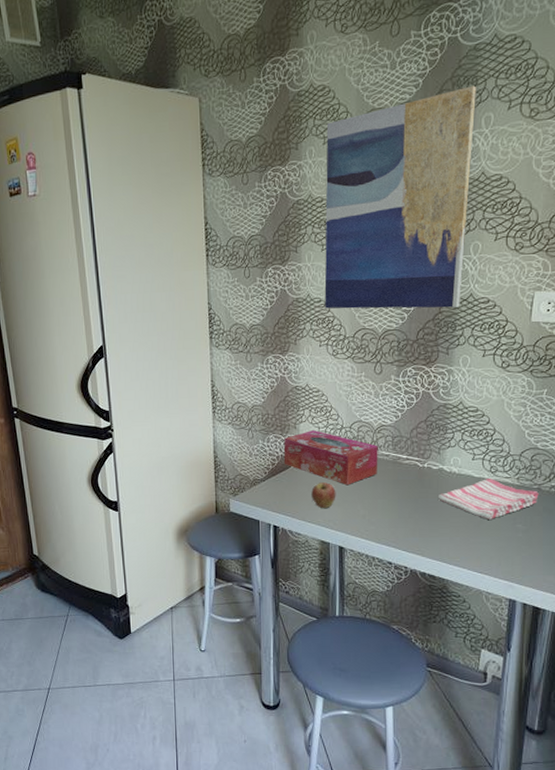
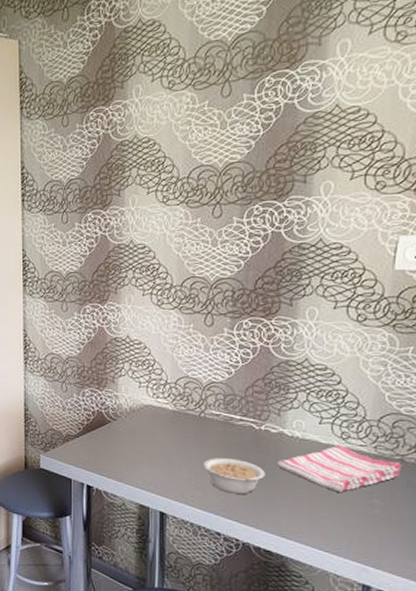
tissue box: present [283,429,378,486] -> none [100,384,207,446]
fruit: present [311,482,336,508] -> none [130,442,158,469]
wall art: present [324,85,476,309] -> none [150,10,330,256]
legume: none [375,494,429,526] -> present [203,458,265,494]

